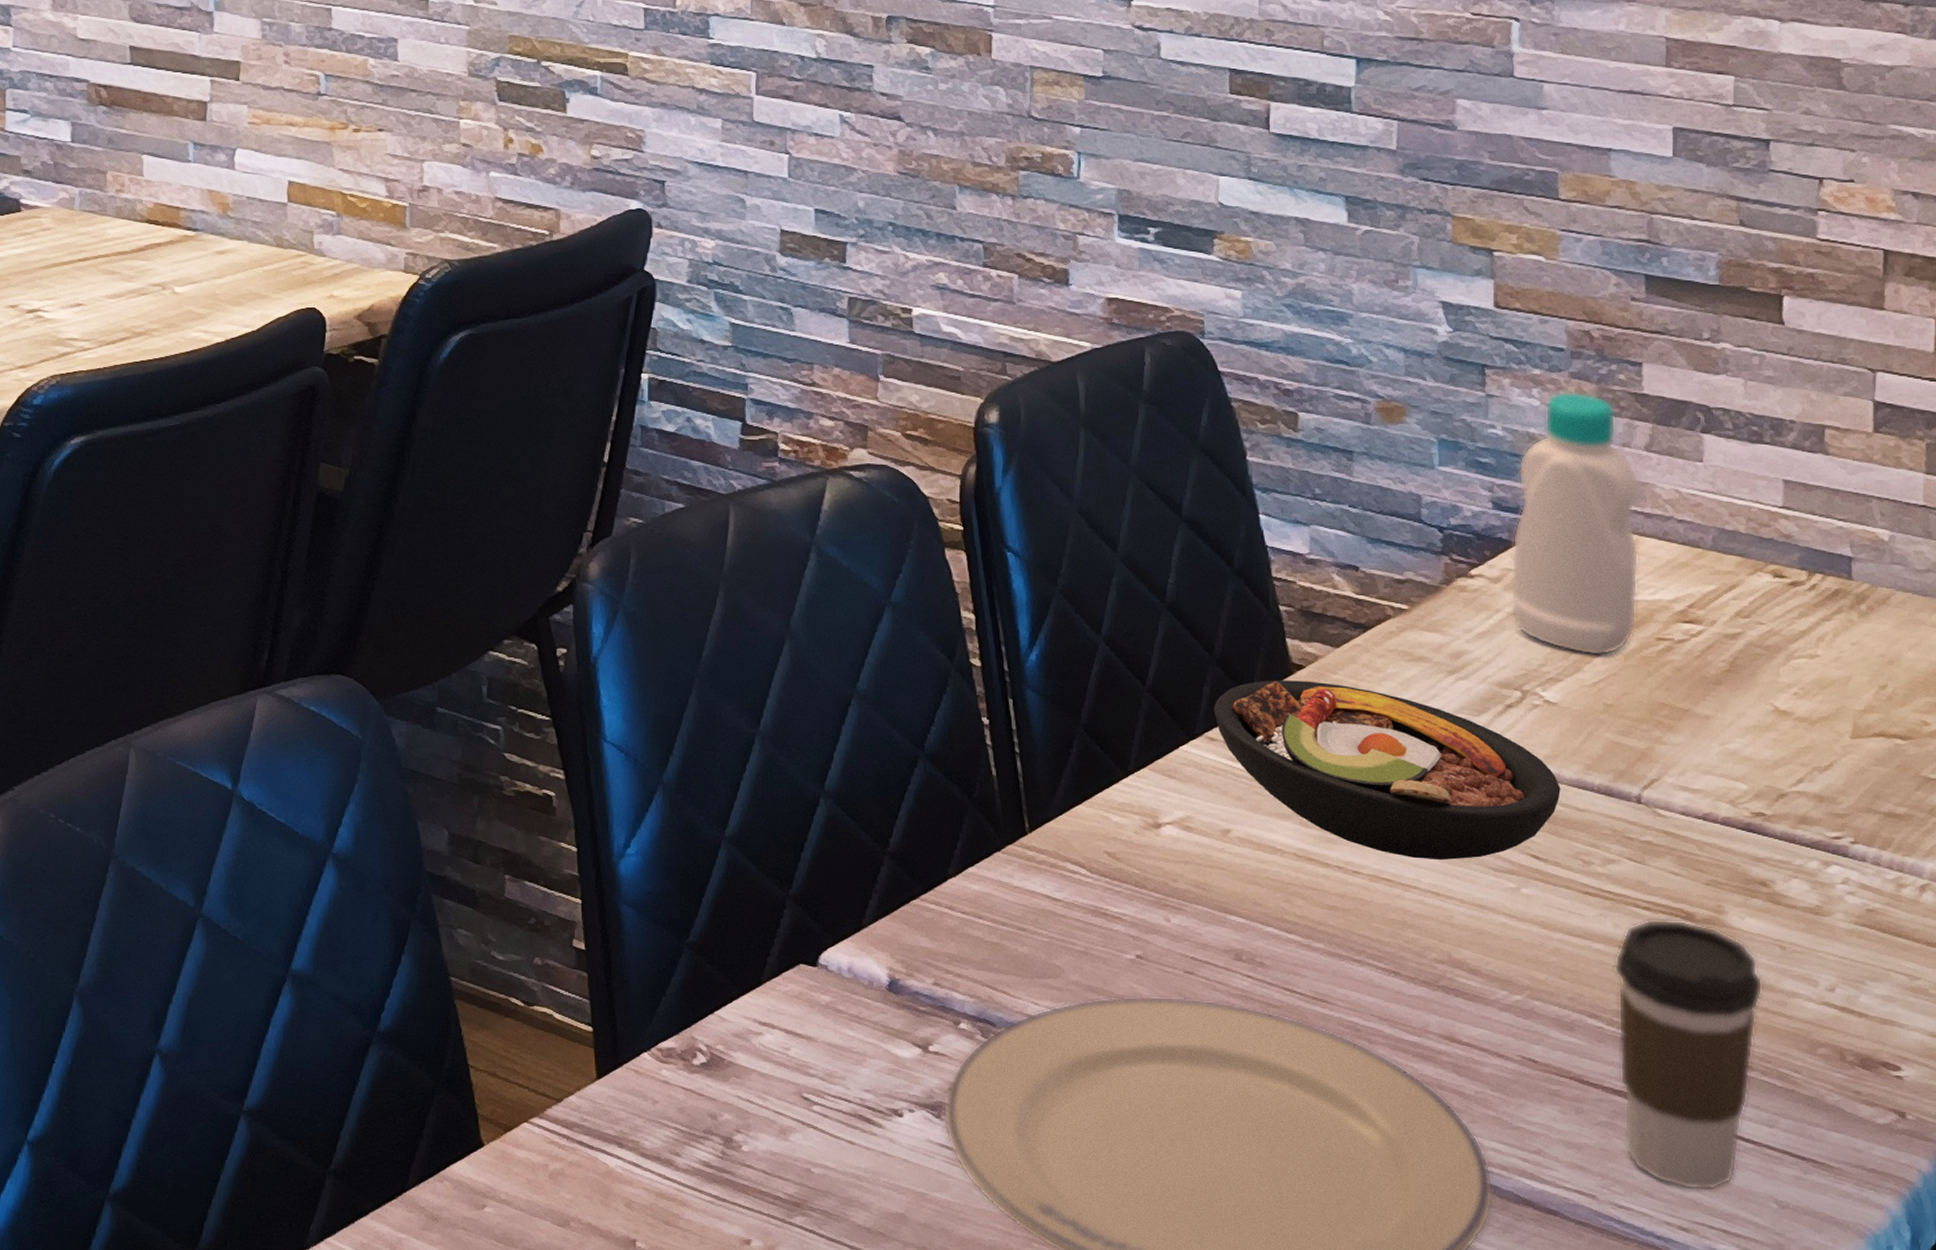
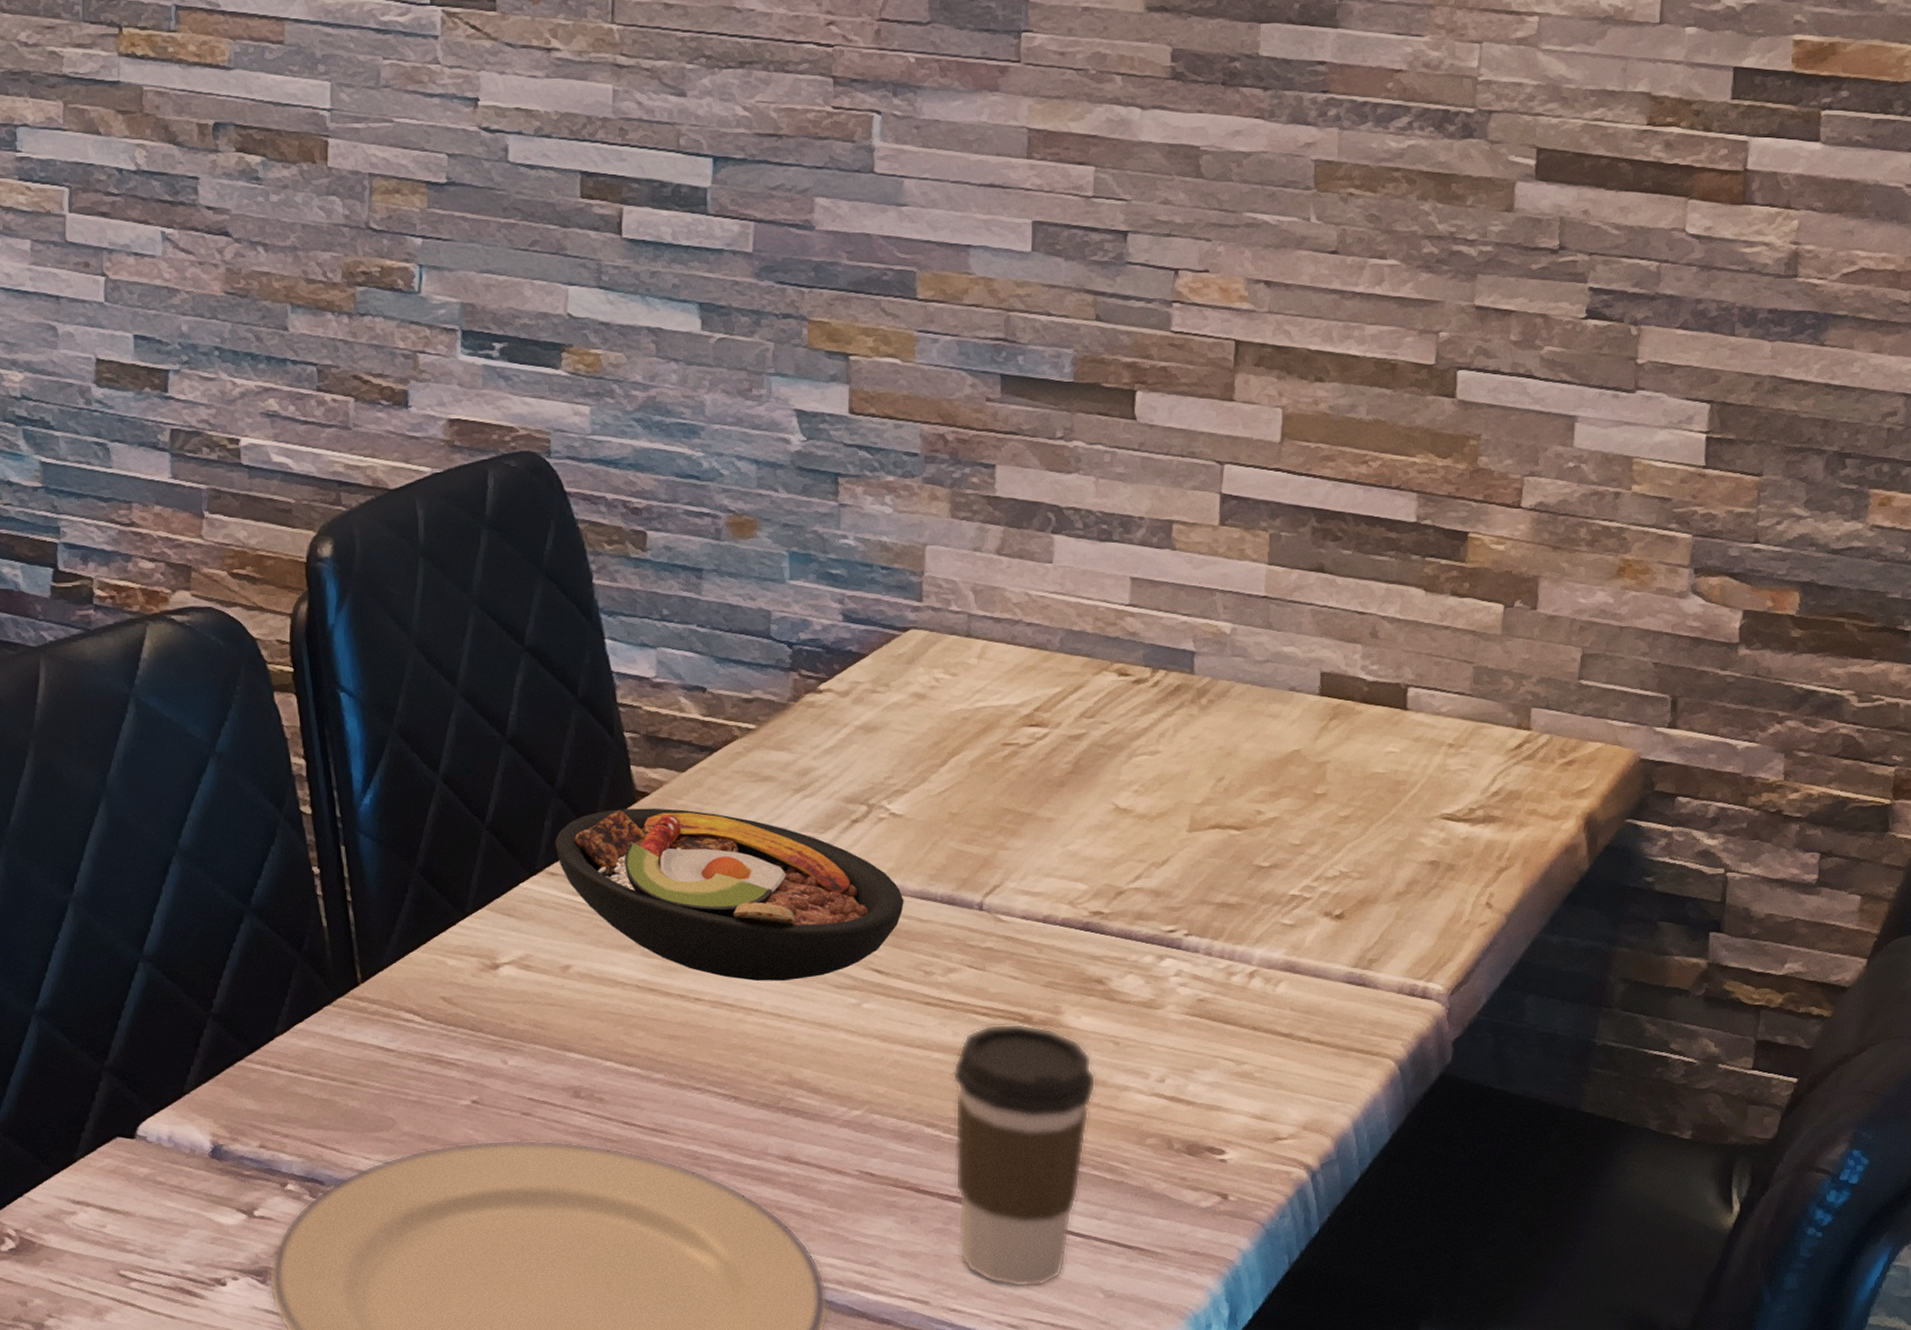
bottle: present [1510,391,1639,656] -> none [858,497,989,766]

